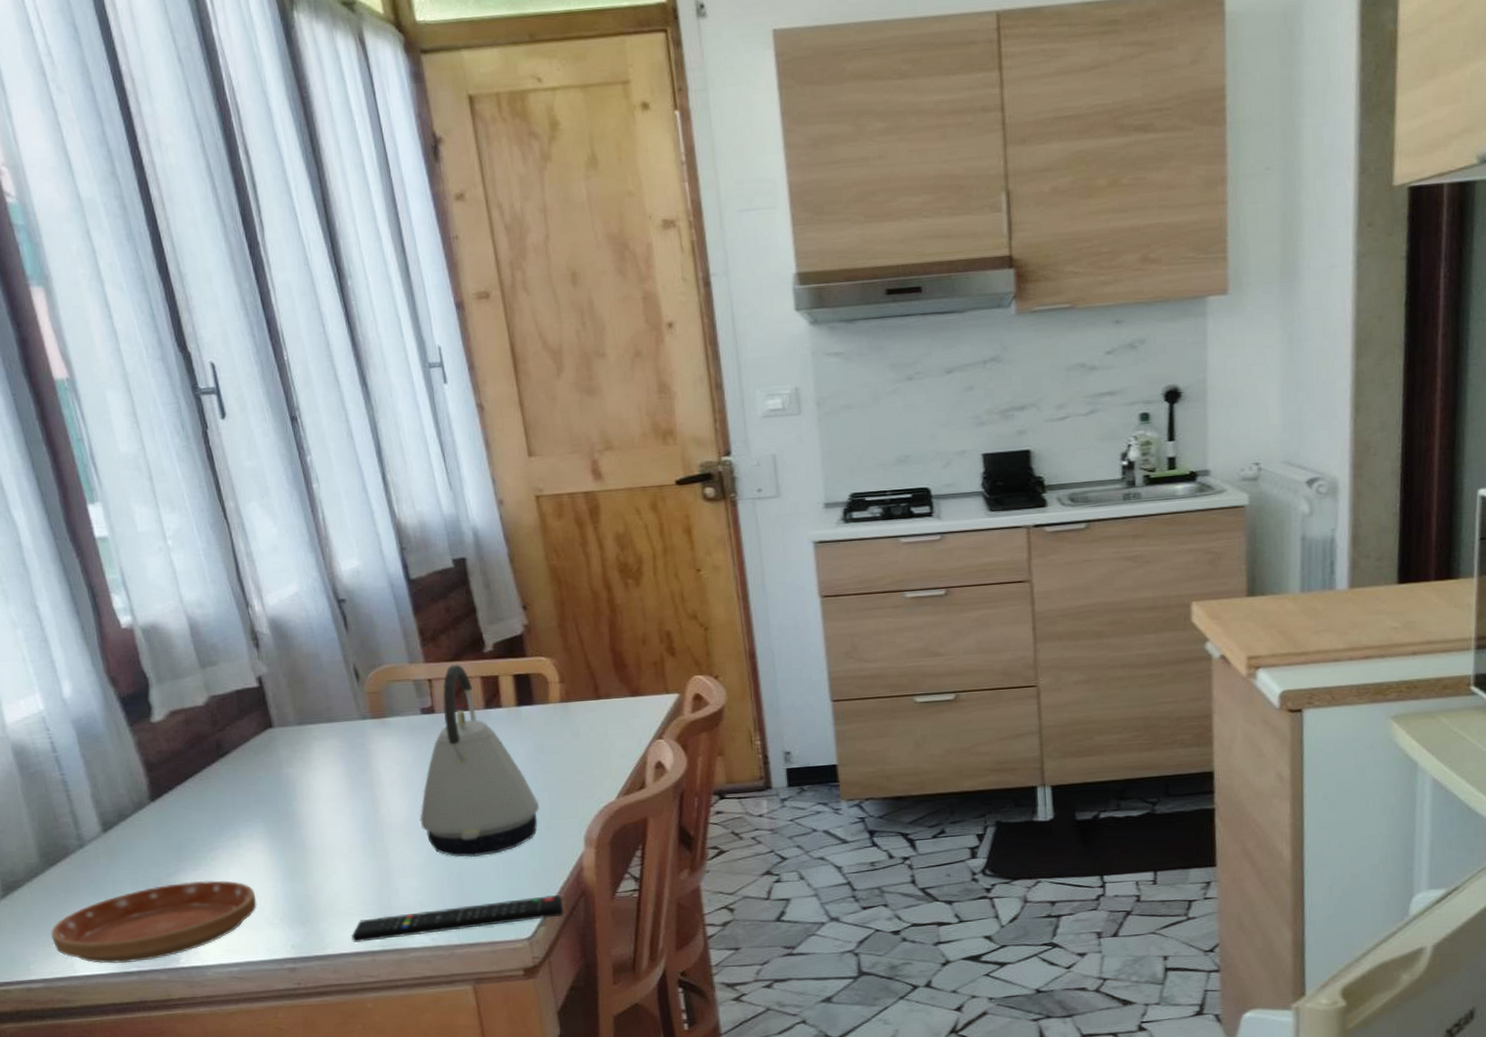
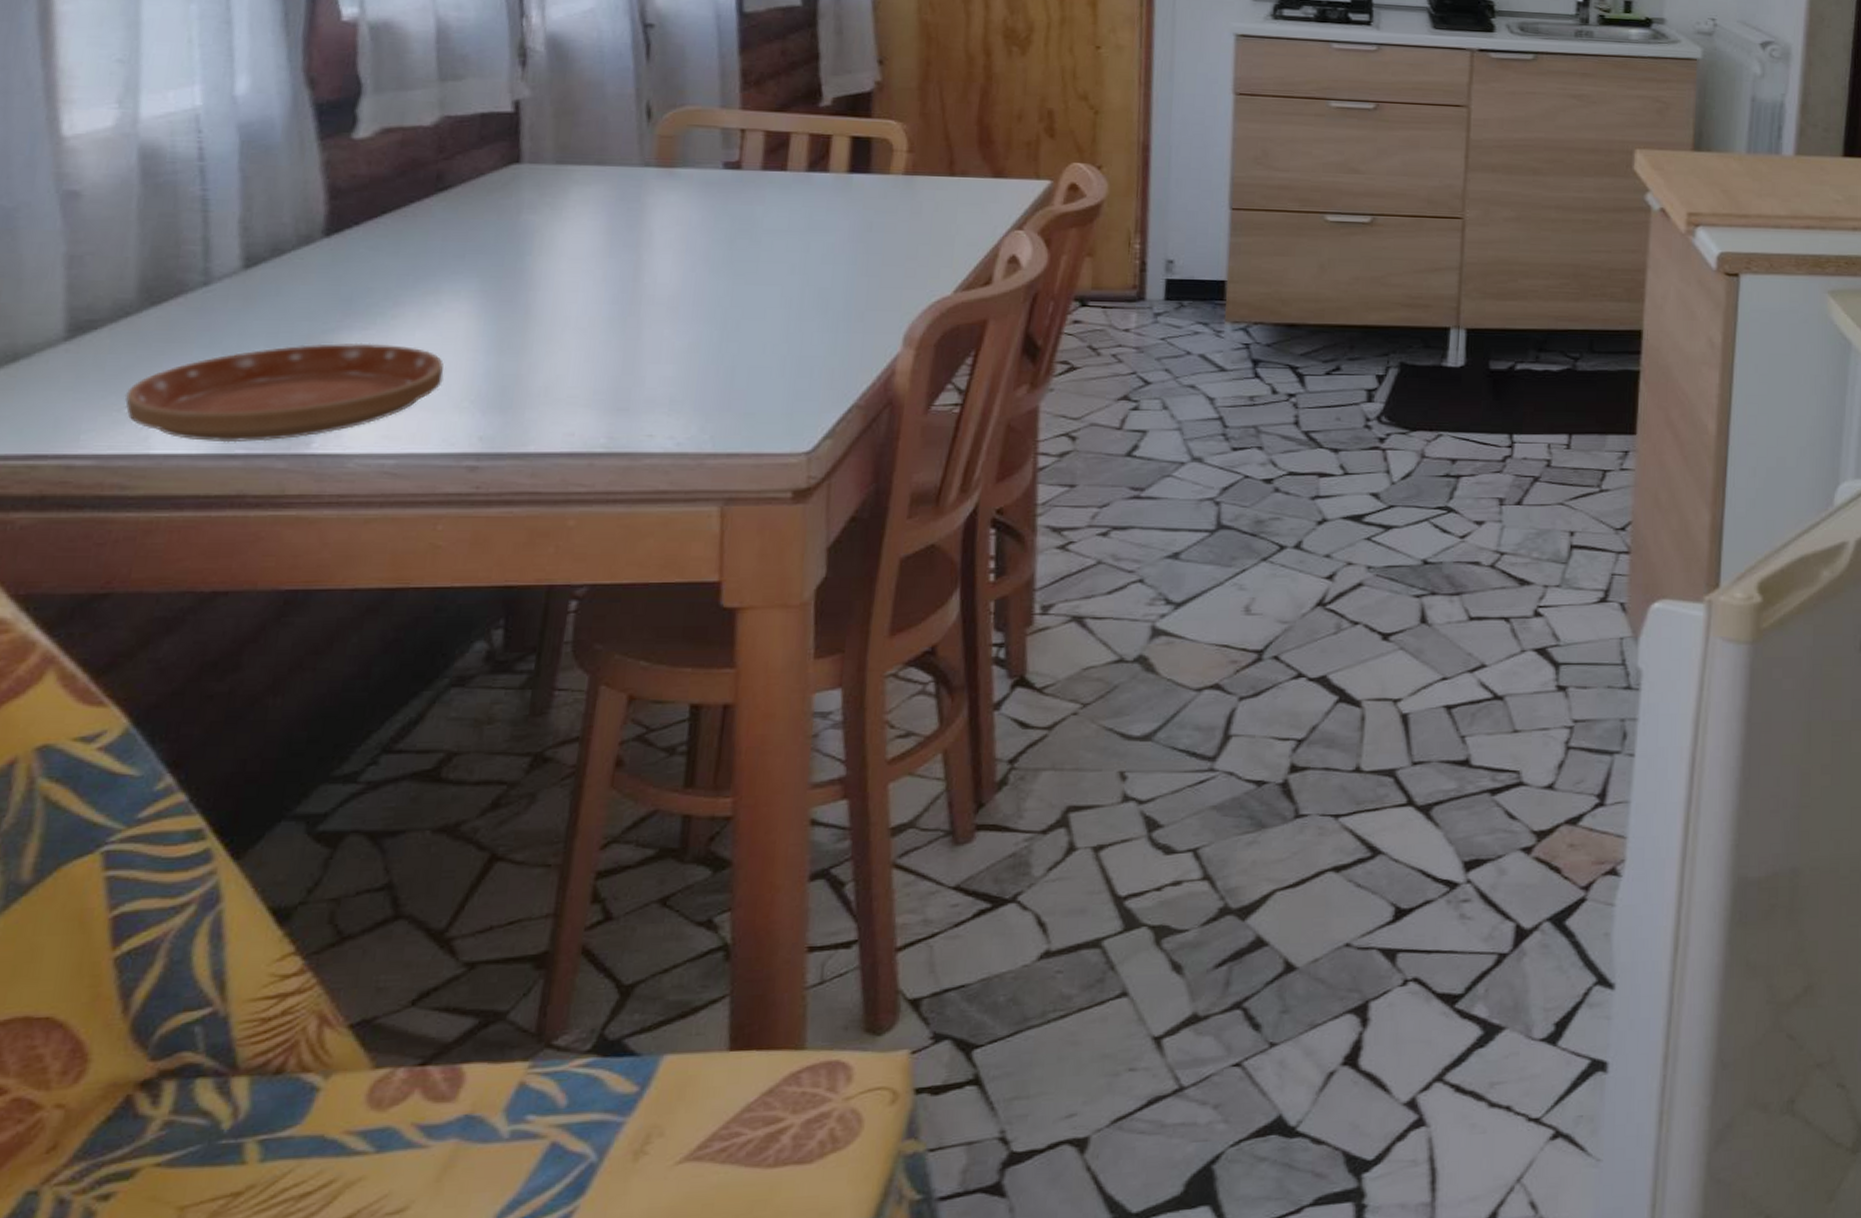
remote control: present [351,895,565,943] -> none [566,402,862,442]
kettle: present [420,664,539,858] -> none [693,115,853,347]

